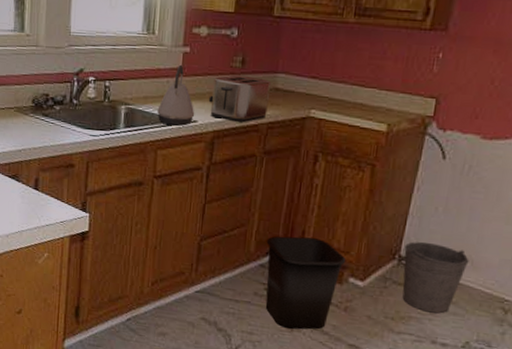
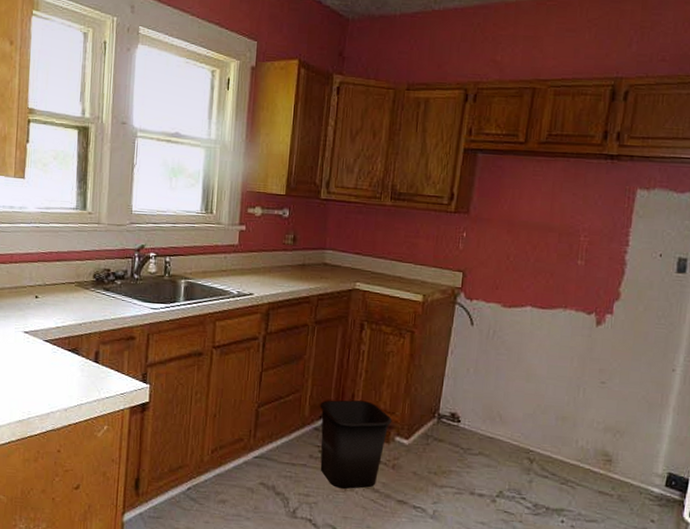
kettle: present [157,64,195,127] -> none [215,241,251,299]
toaster: present [208,75,272,123] -> none [263,251,321,295]
bucket: present [402,242,469,314] -> none [442,400,498,466]

